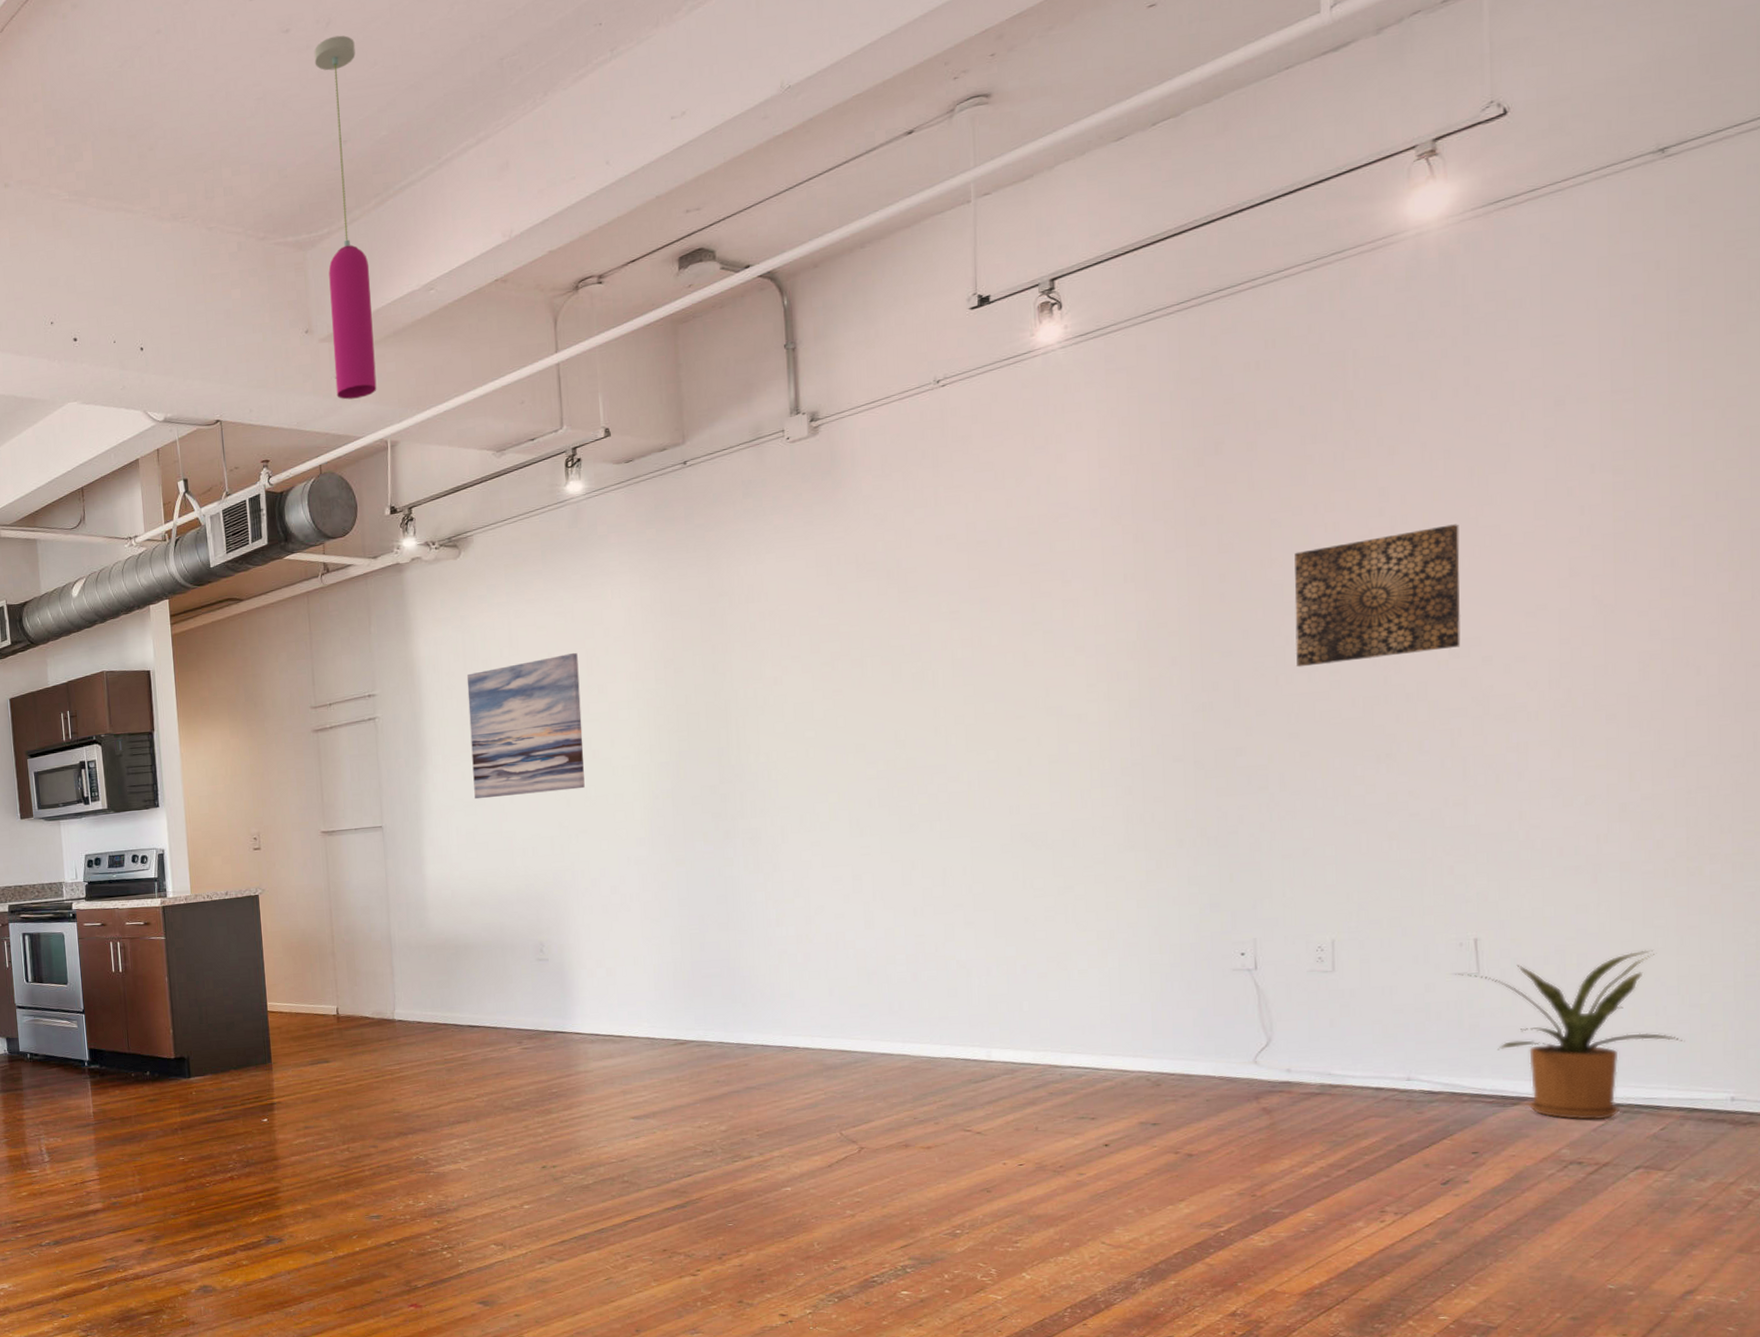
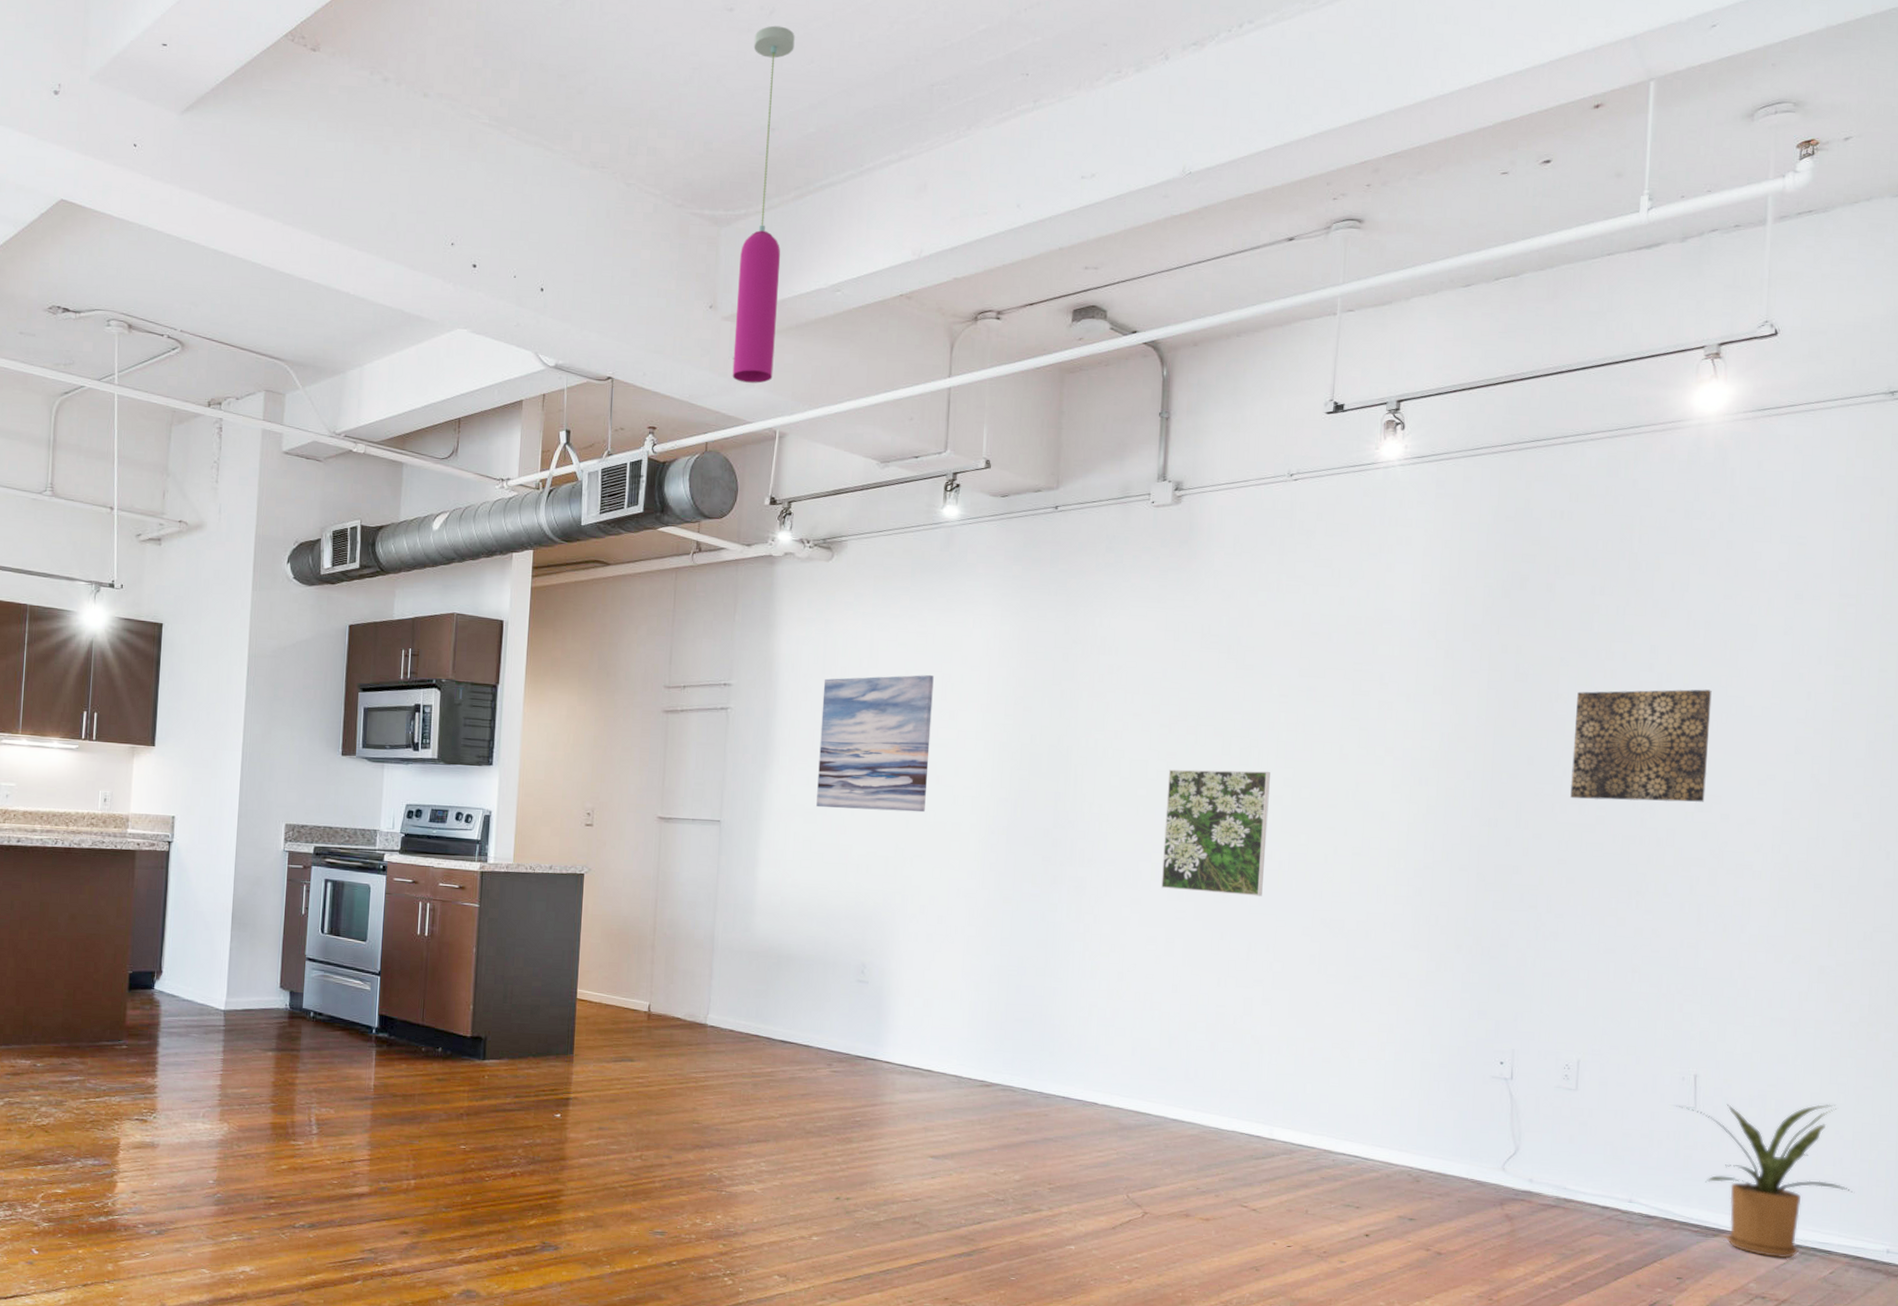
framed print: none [836,692,953,827] -> present [1160,769,1270,897]

